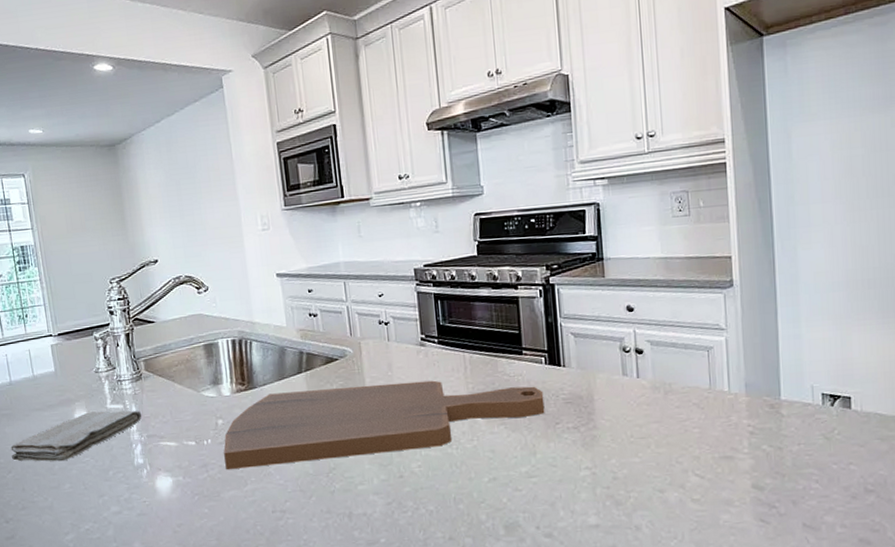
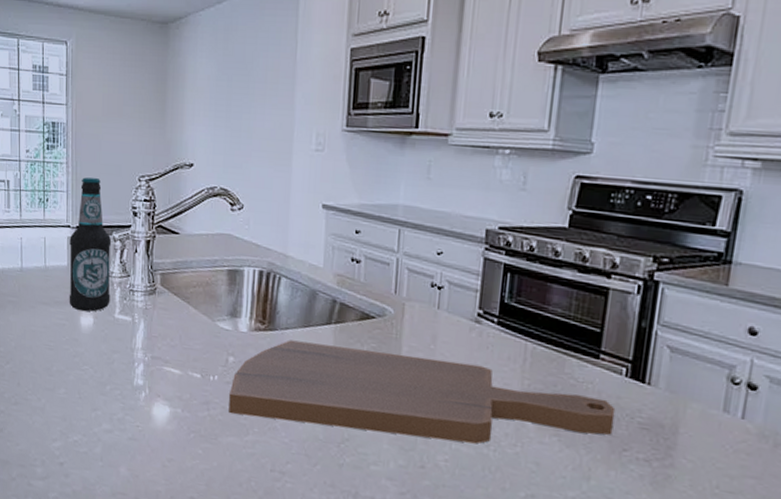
washcloth: present [11,410,142,462] -> none [12,317,150,364]
bottle: none [53,288,101,409] -> present [69,177,112,312]

